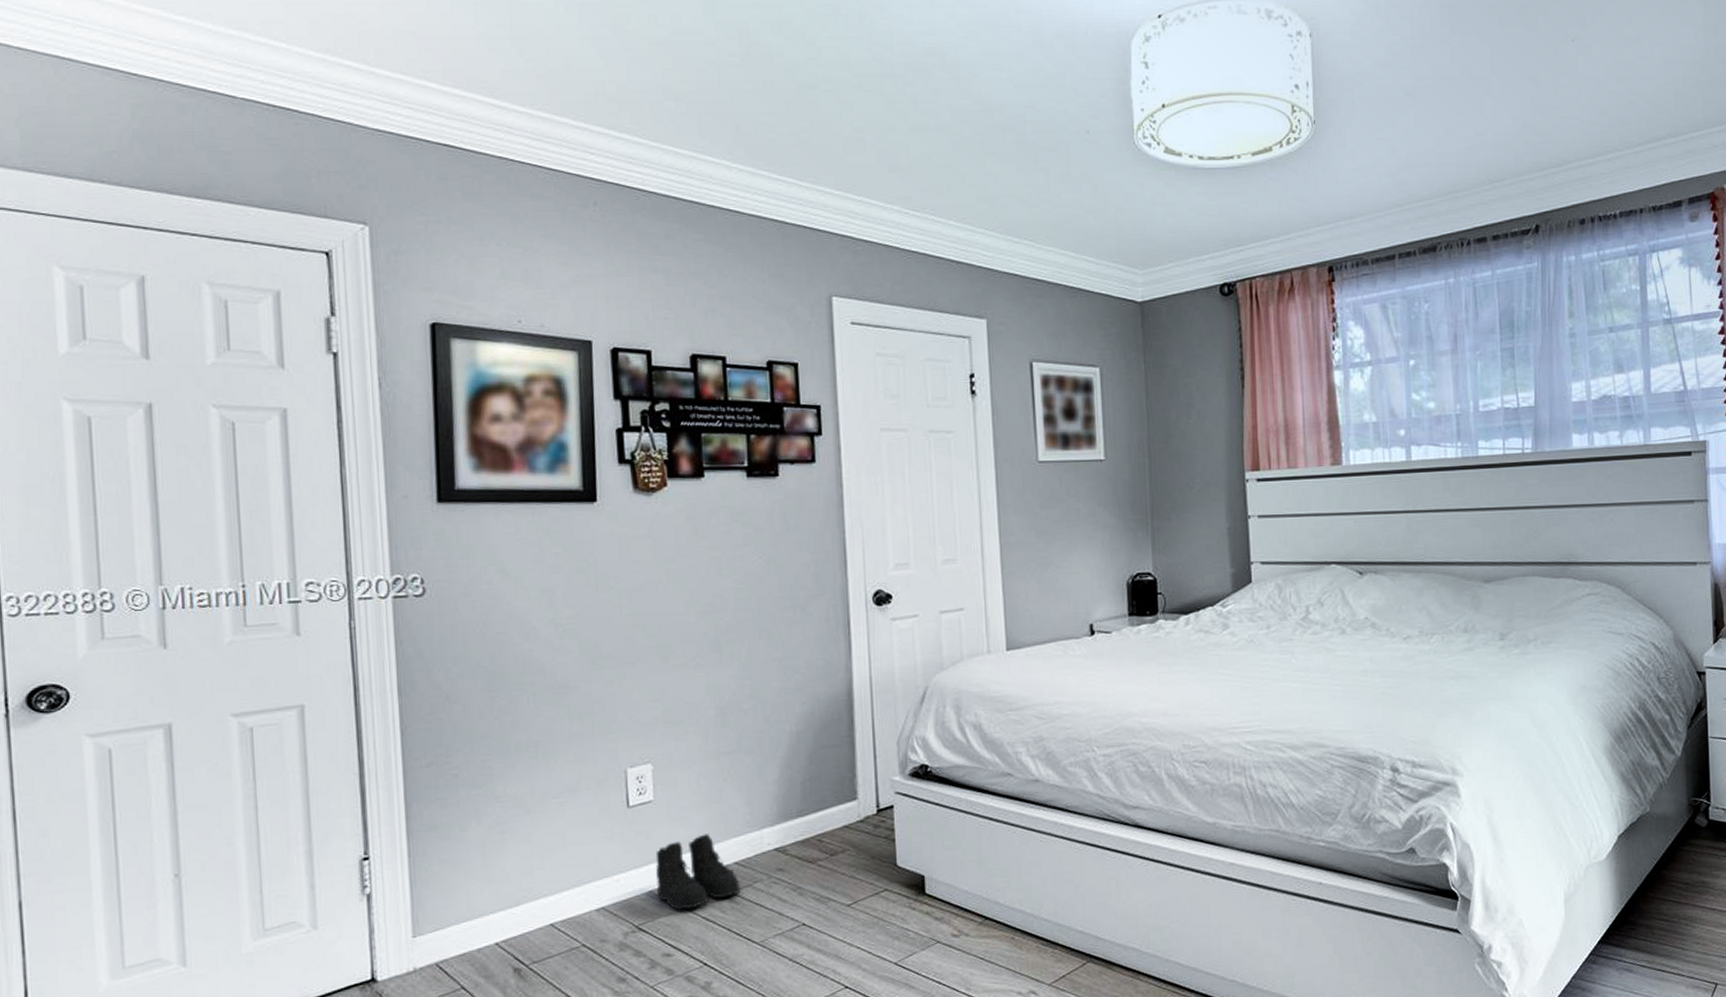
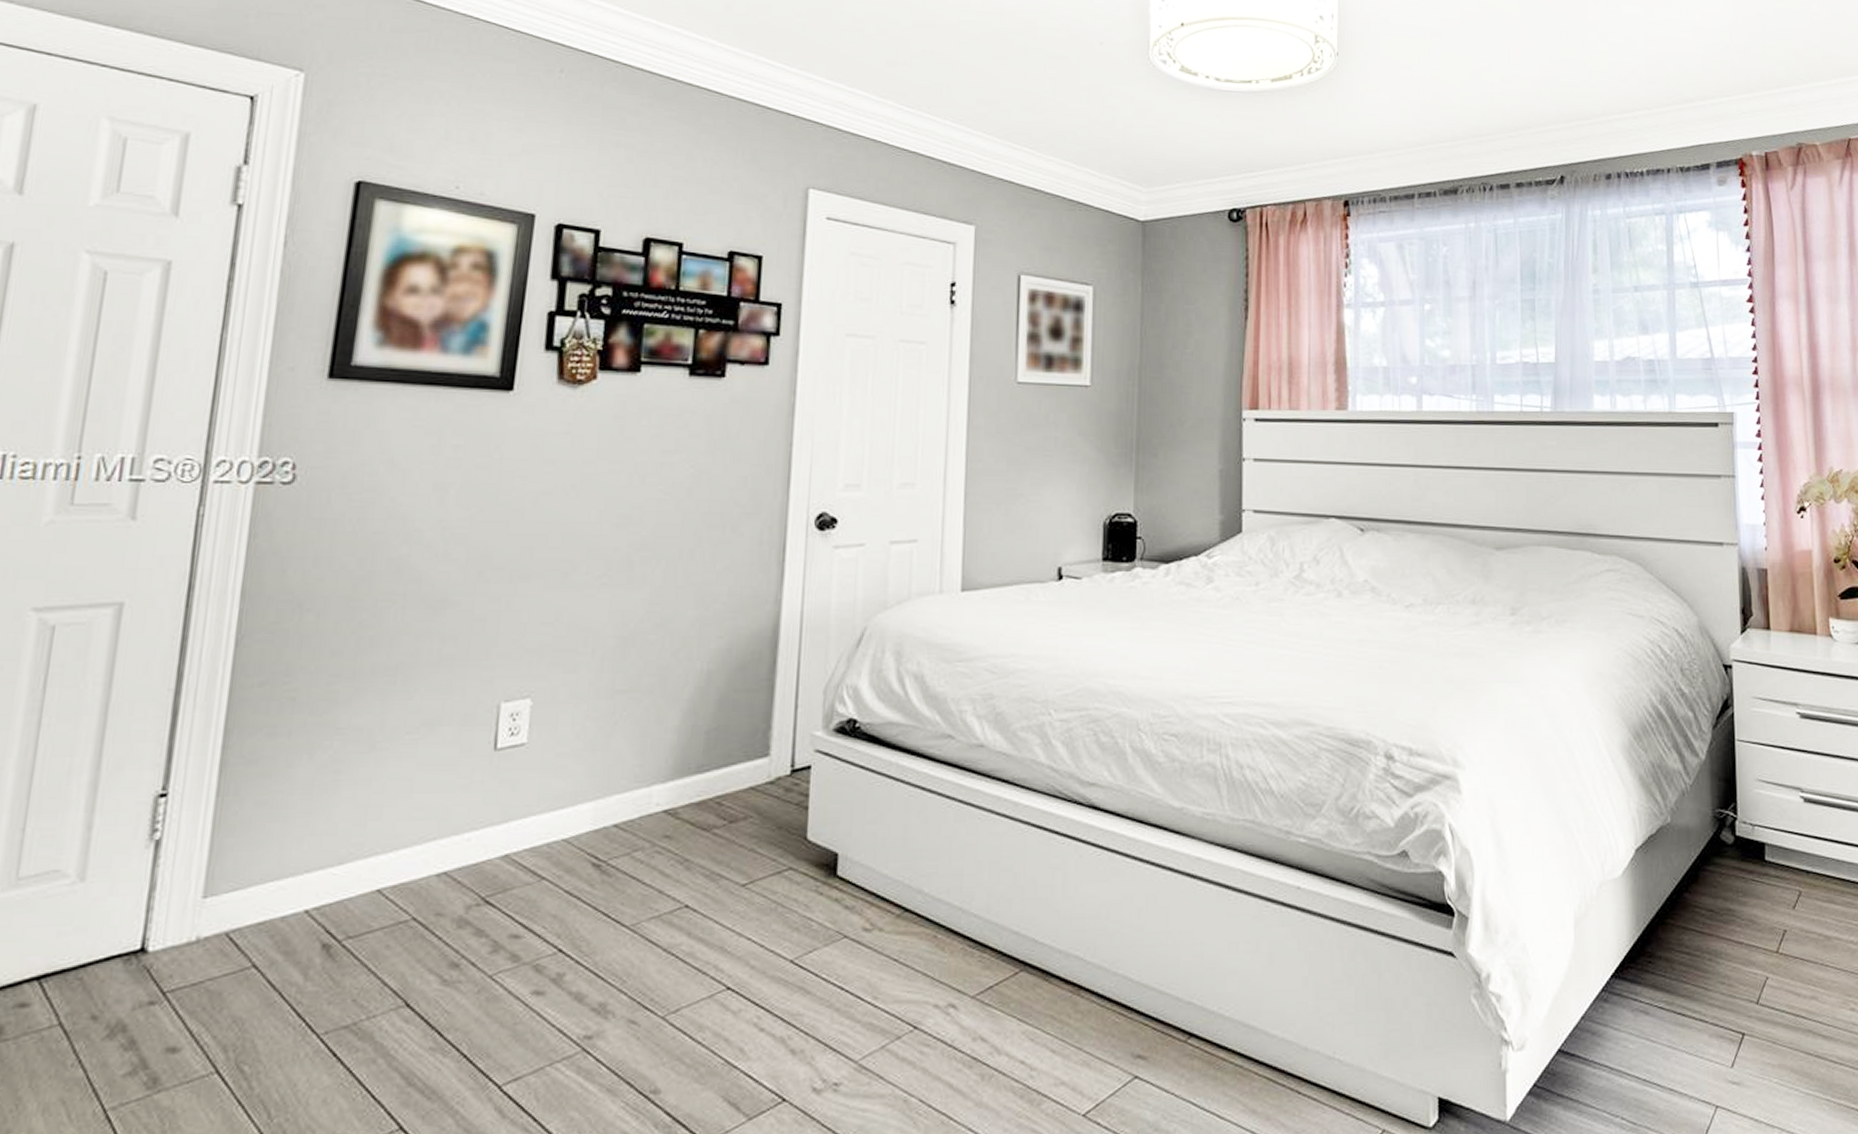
boots: present [655,834,740,910] -> none [514,788,616,880]

